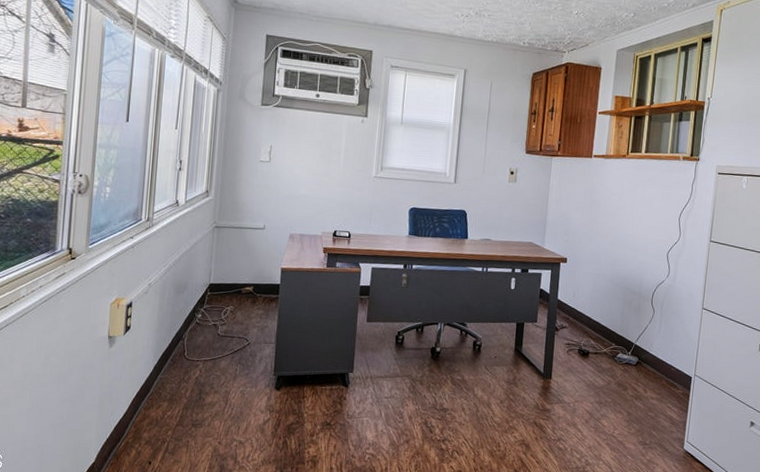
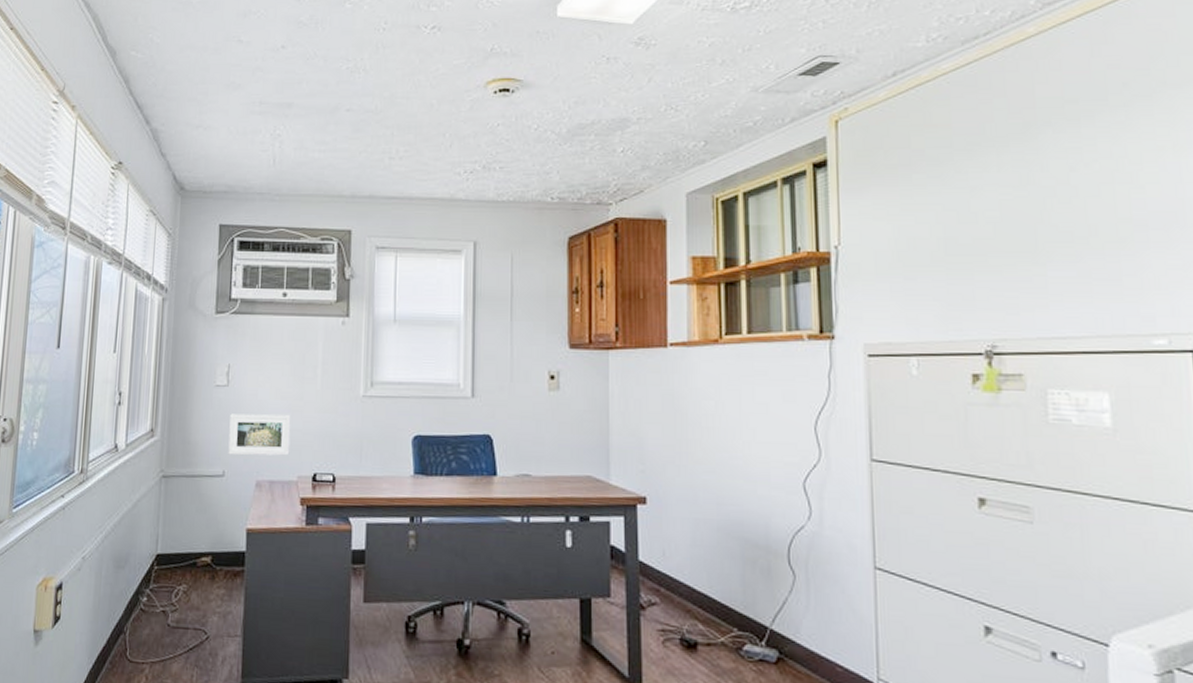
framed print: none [268,183,319,217] -> present [228,413,291,456]

